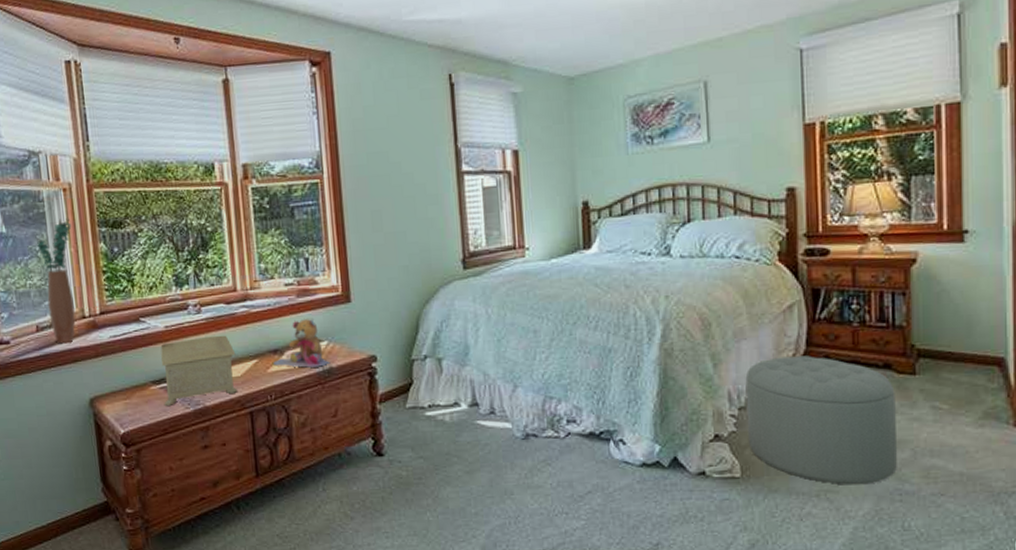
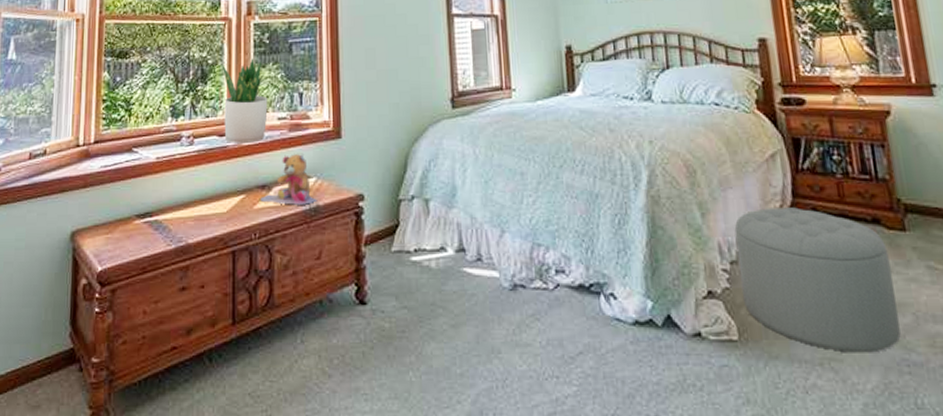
vase: present [36,217,76,344] -> none [42,46,79,173]
decorative box: present [160,335,238,407] -> none [146,168,224,243]
planter: none [222,224,274,312] -> present [222,58,268,145]

